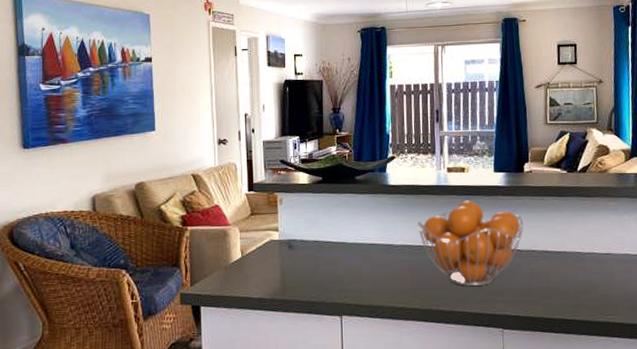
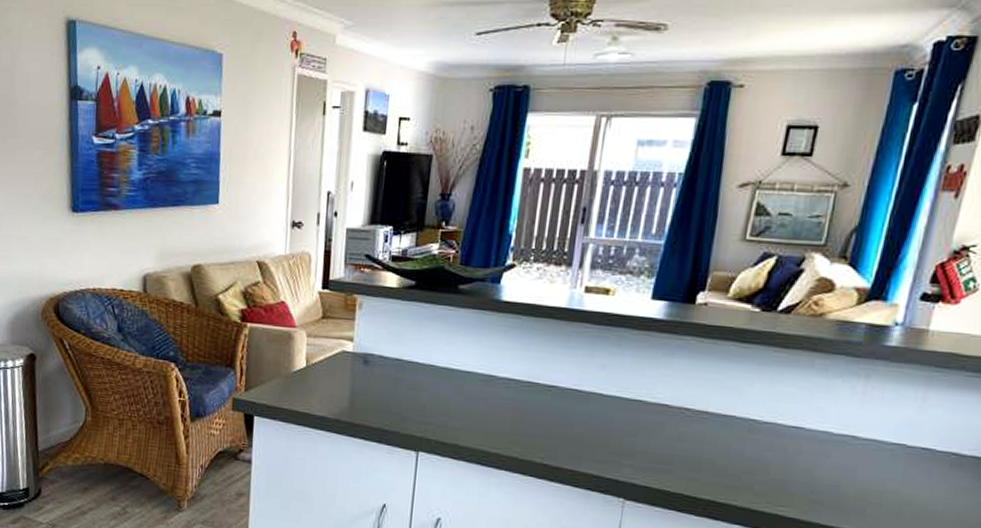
fruit basket: present [417,200,523,286] -> none [531,332,680,443]

